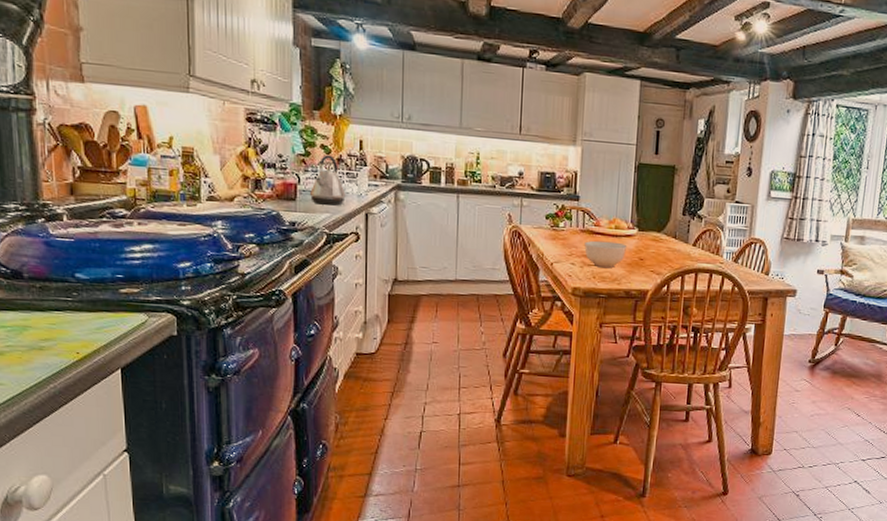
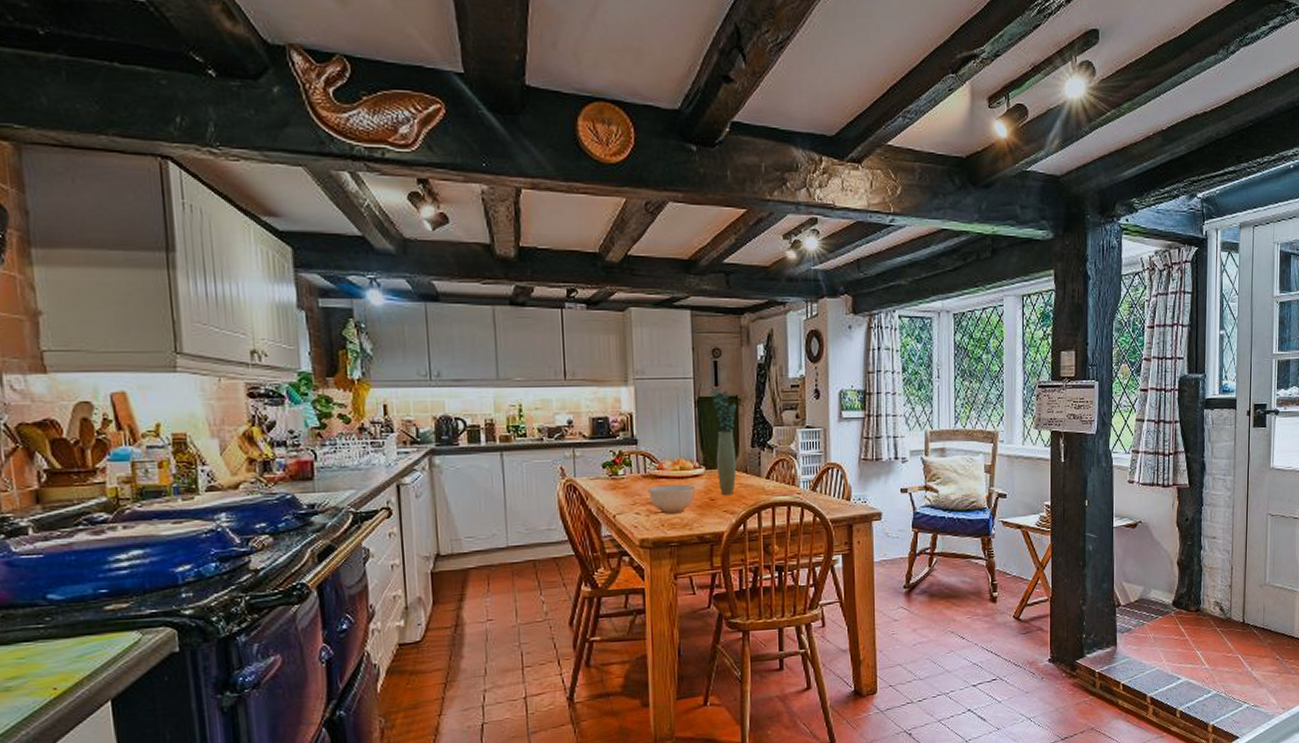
kettle: present [310,154,346,206] -> none [330,424,372,481]
vase: none [648,154,673,257] -> present [710,386,737,496]

